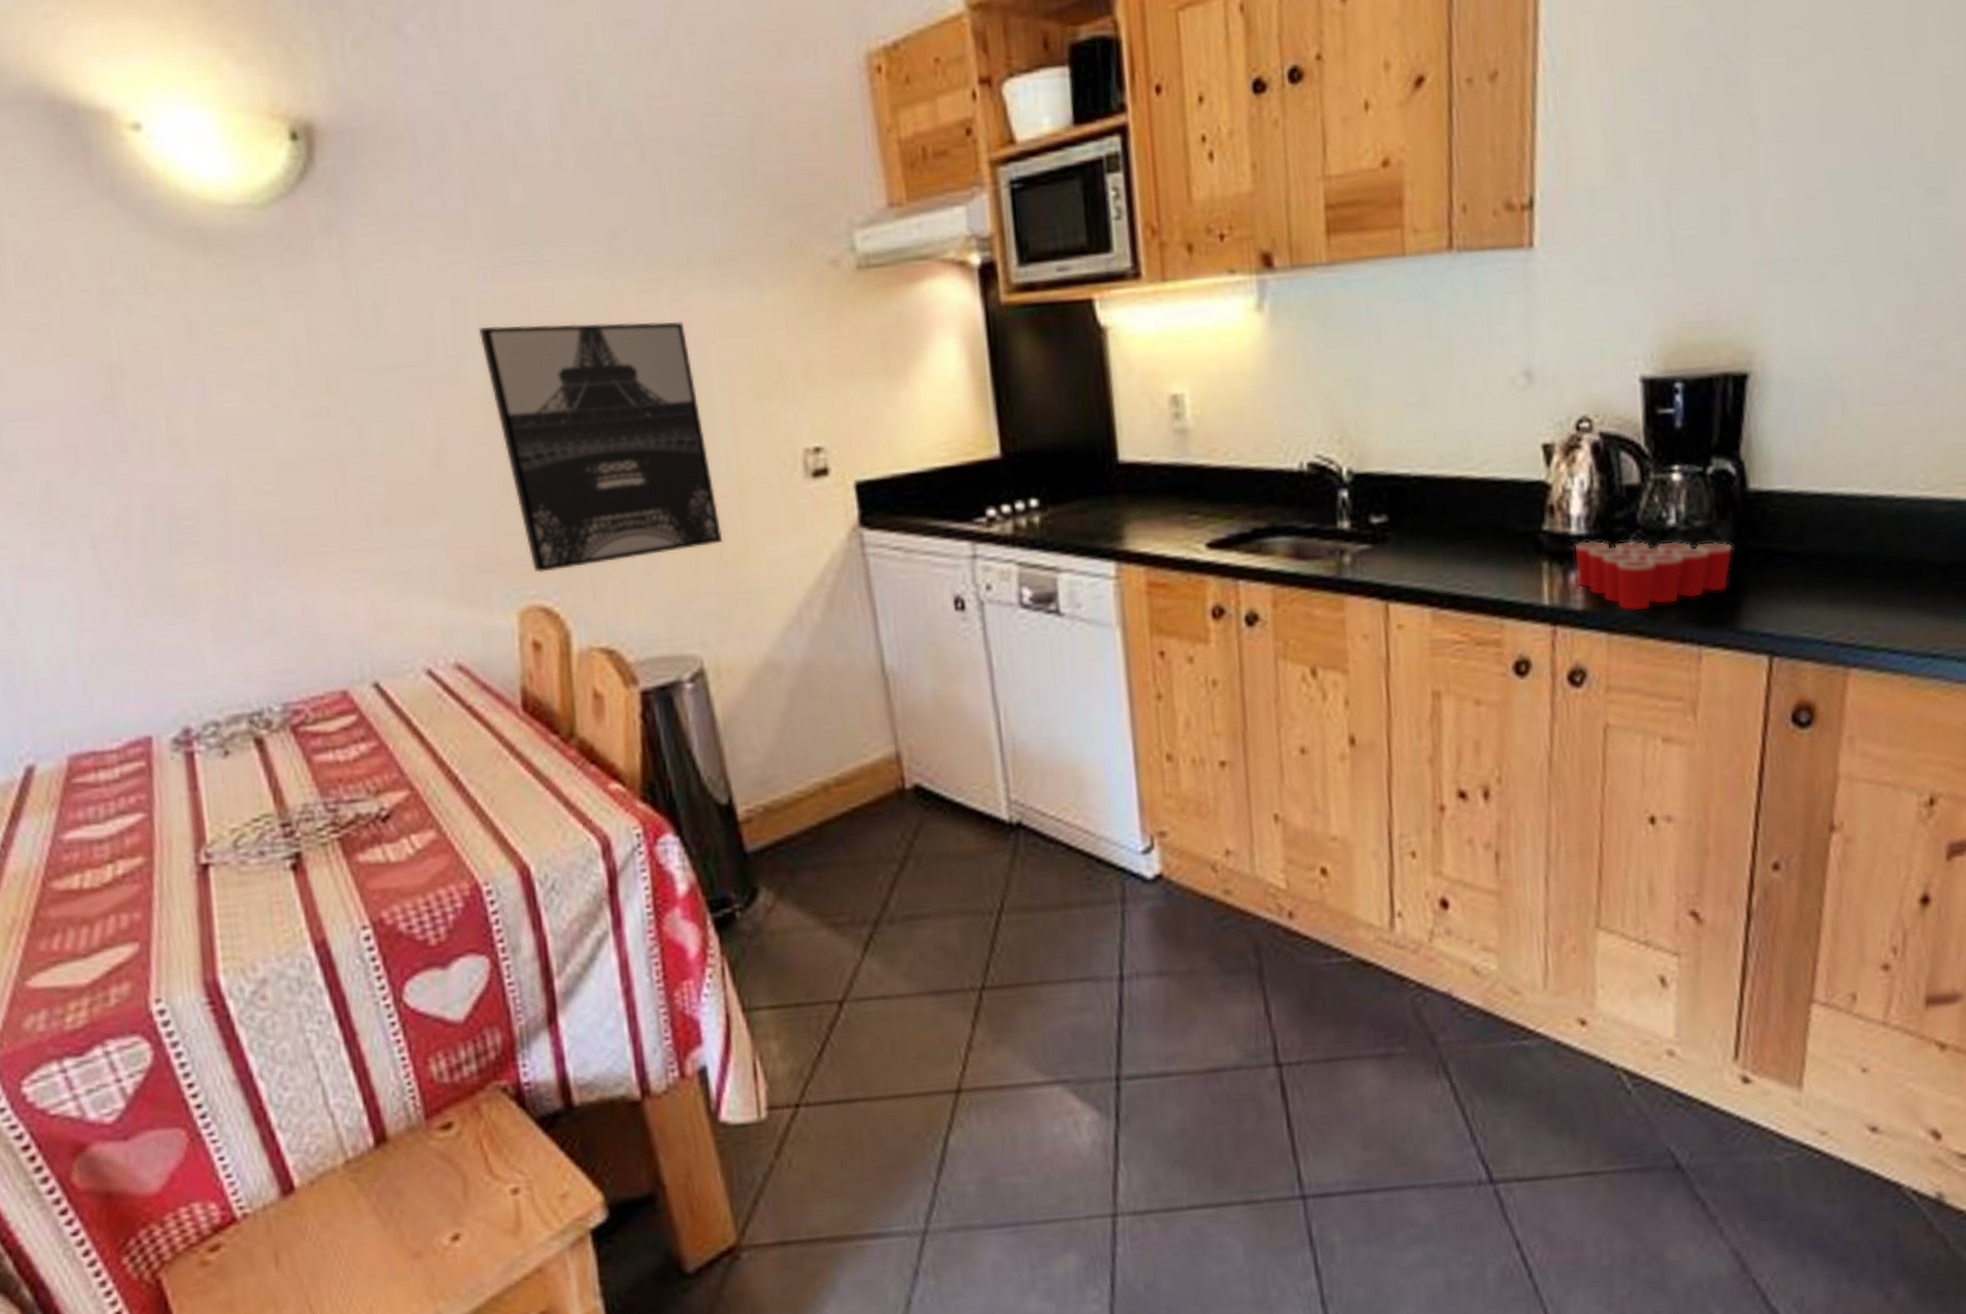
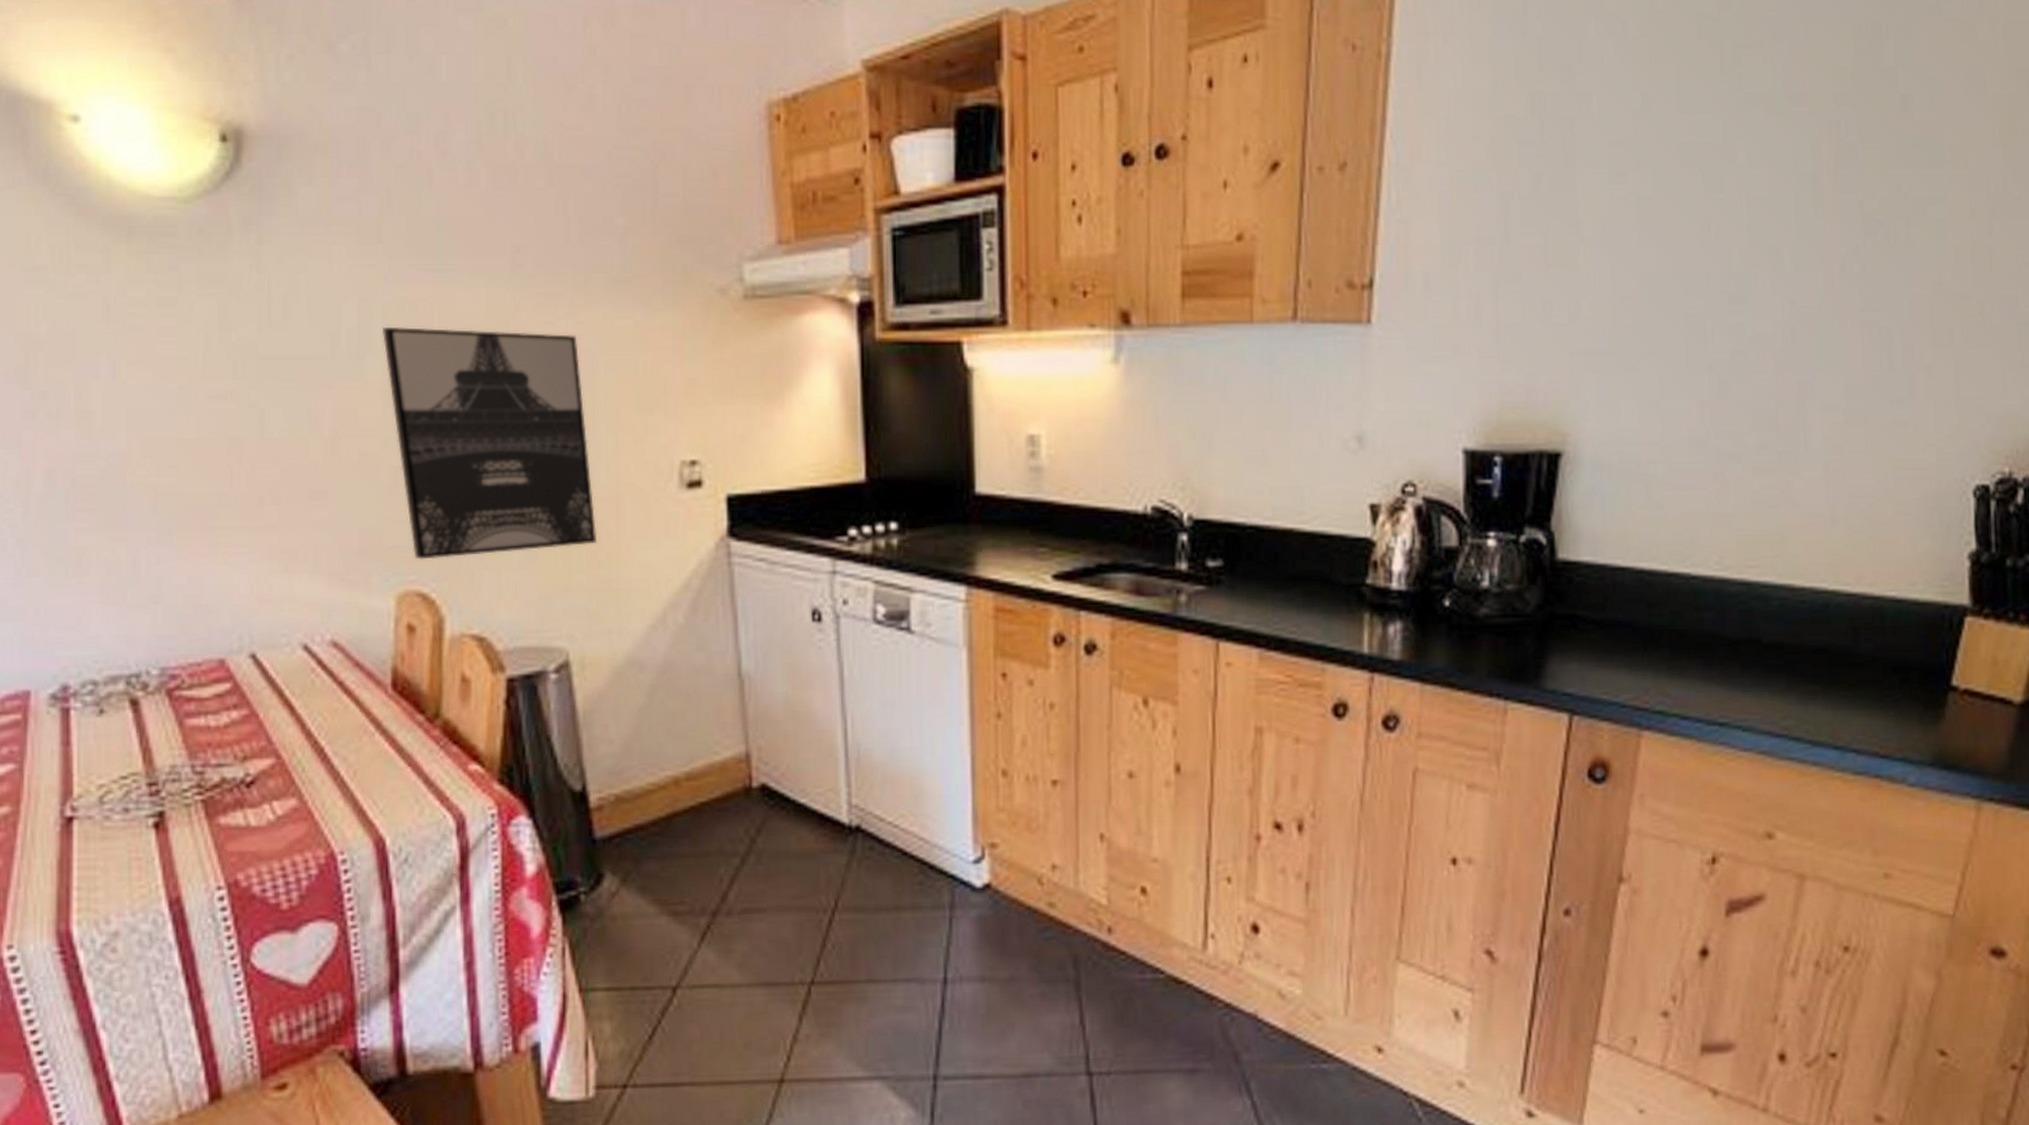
cup: present [1574,540,1733,612] -> none [1394,596,1541,664]

